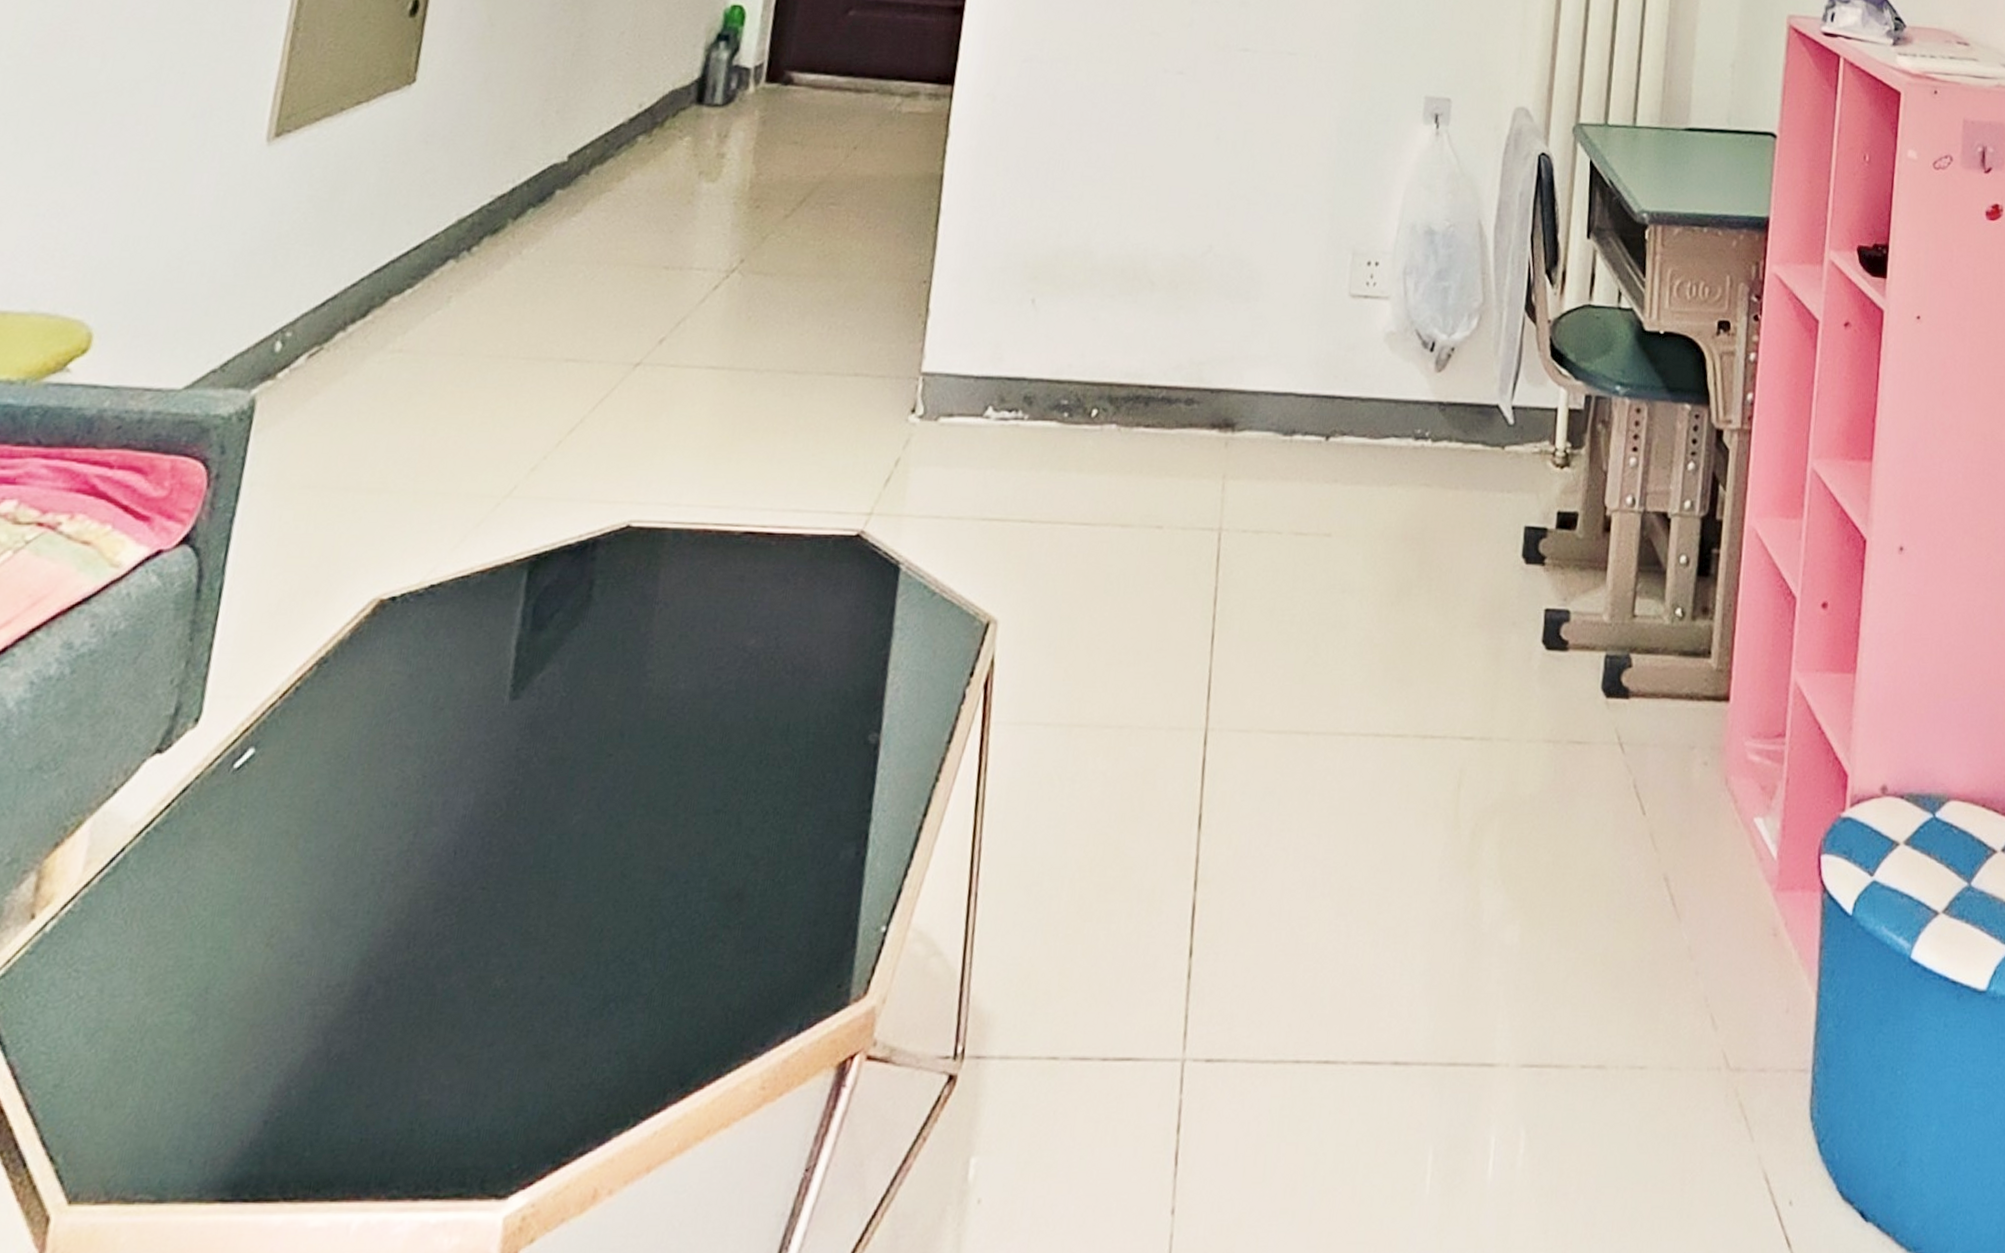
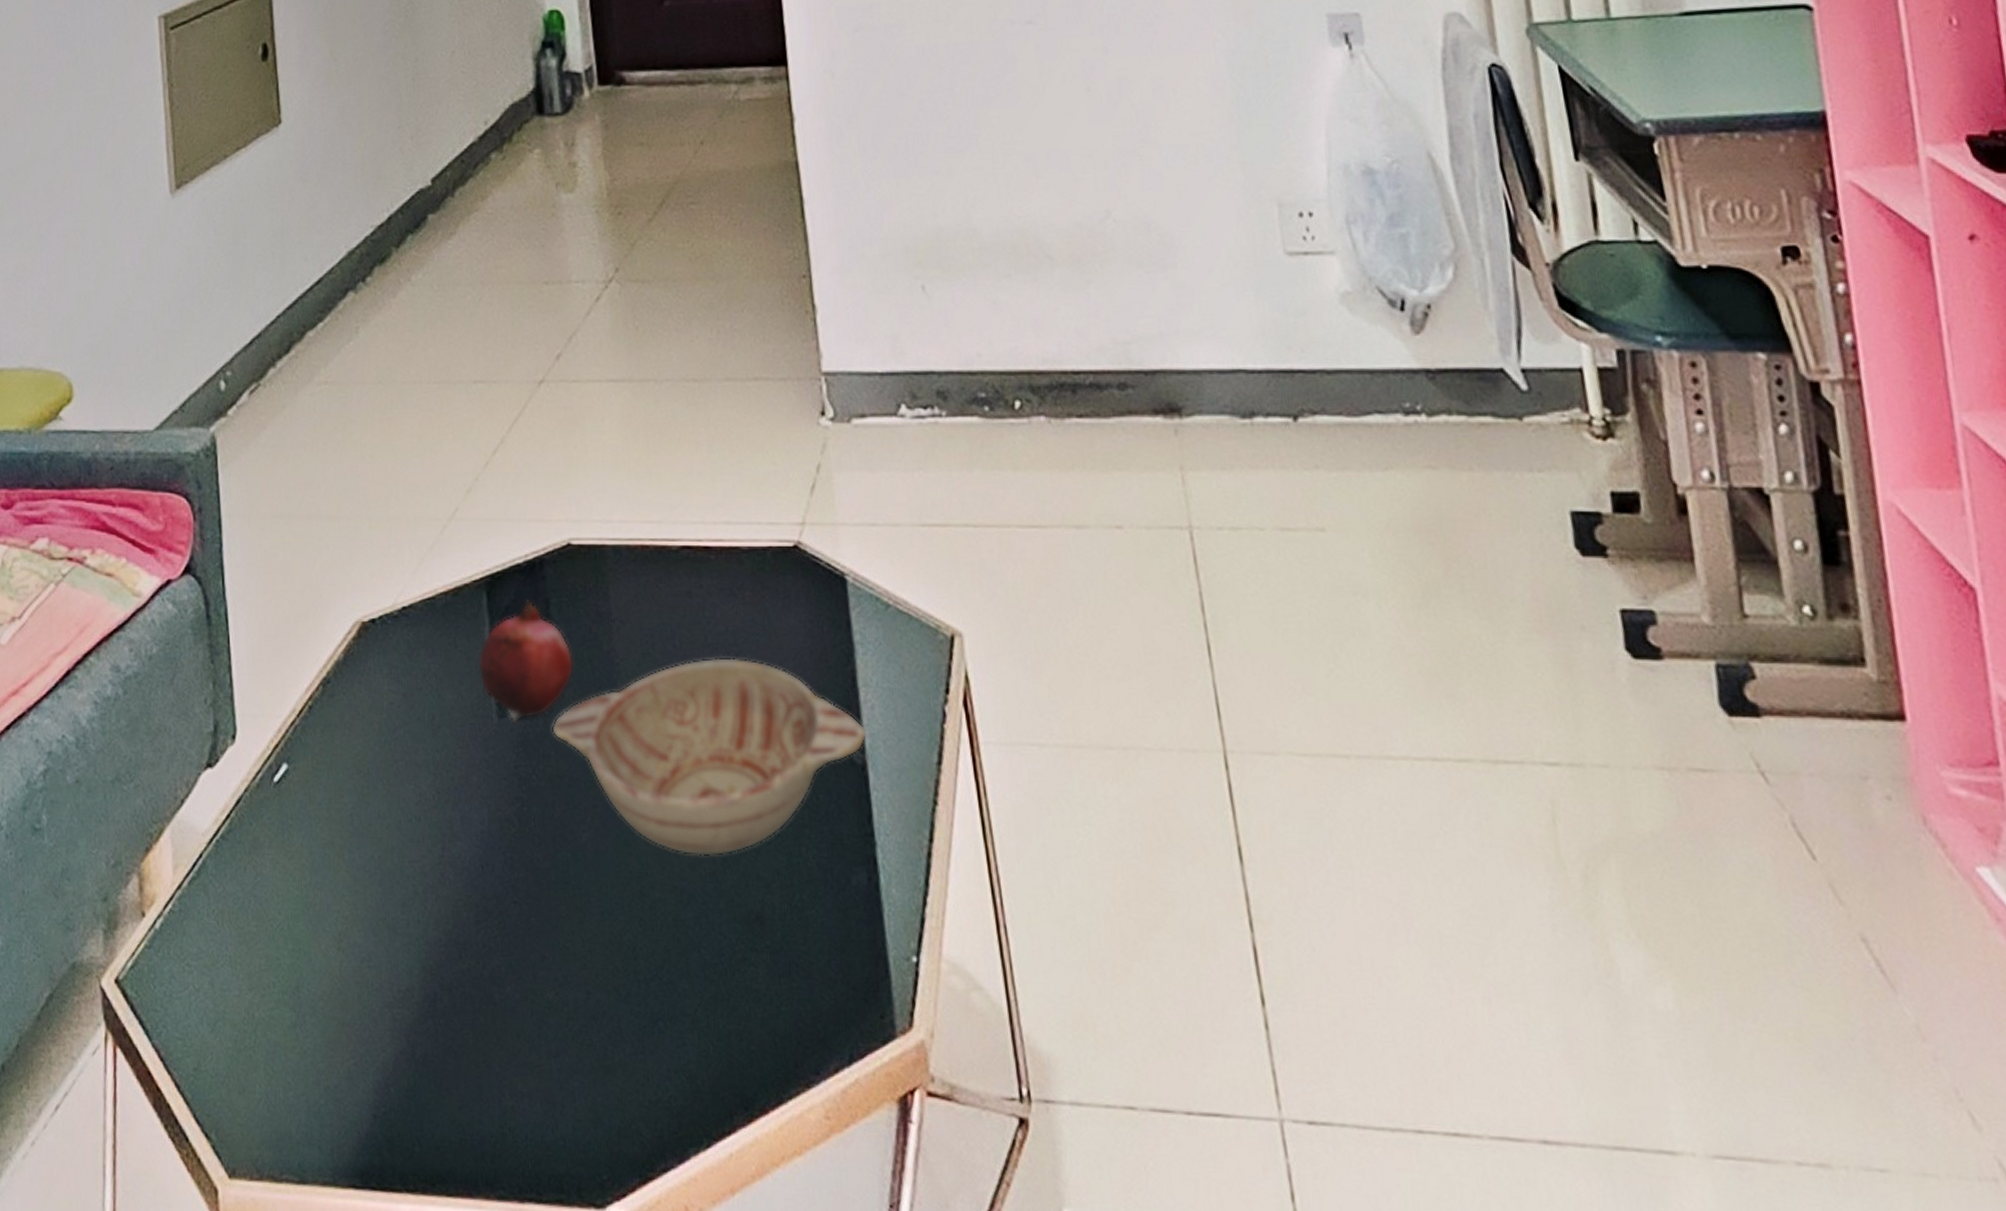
fruit: none [498,580,607,705] -> present [477,600,575,723]
decorative bowl: none [565,640,888,835] -> present [552,656,868,856]

